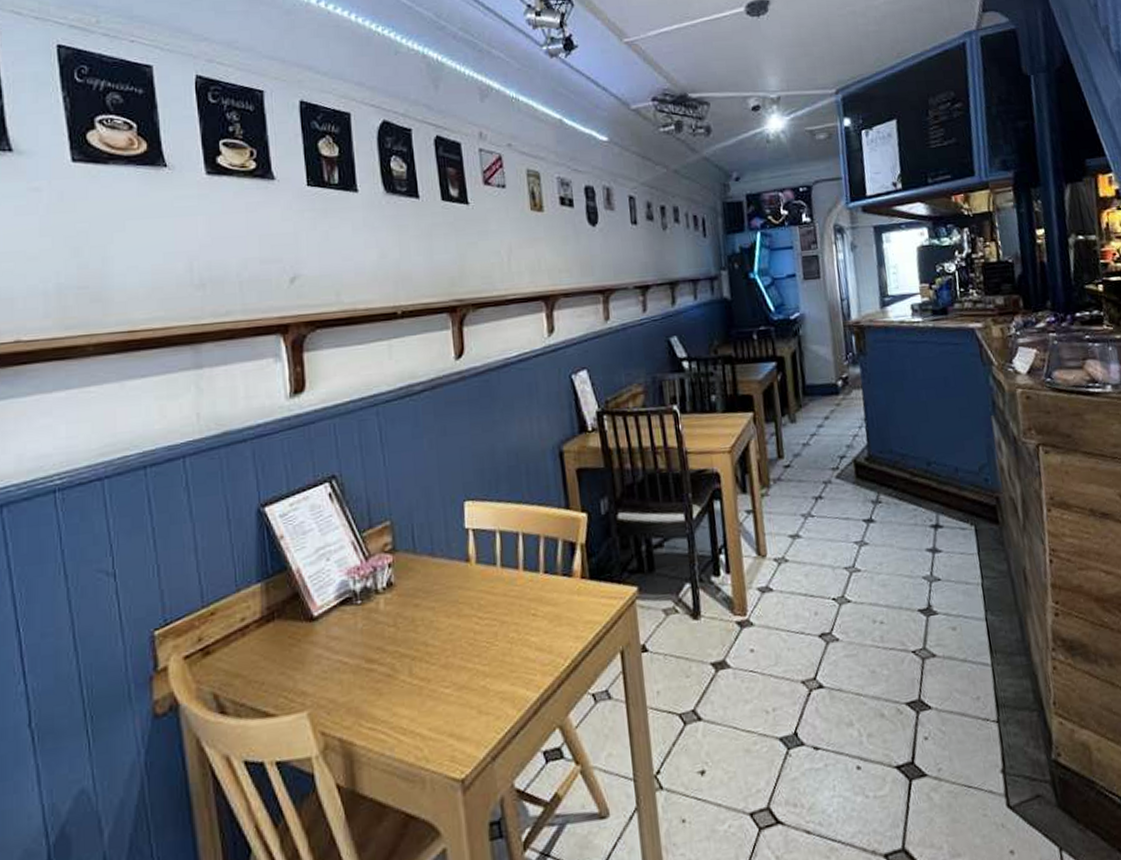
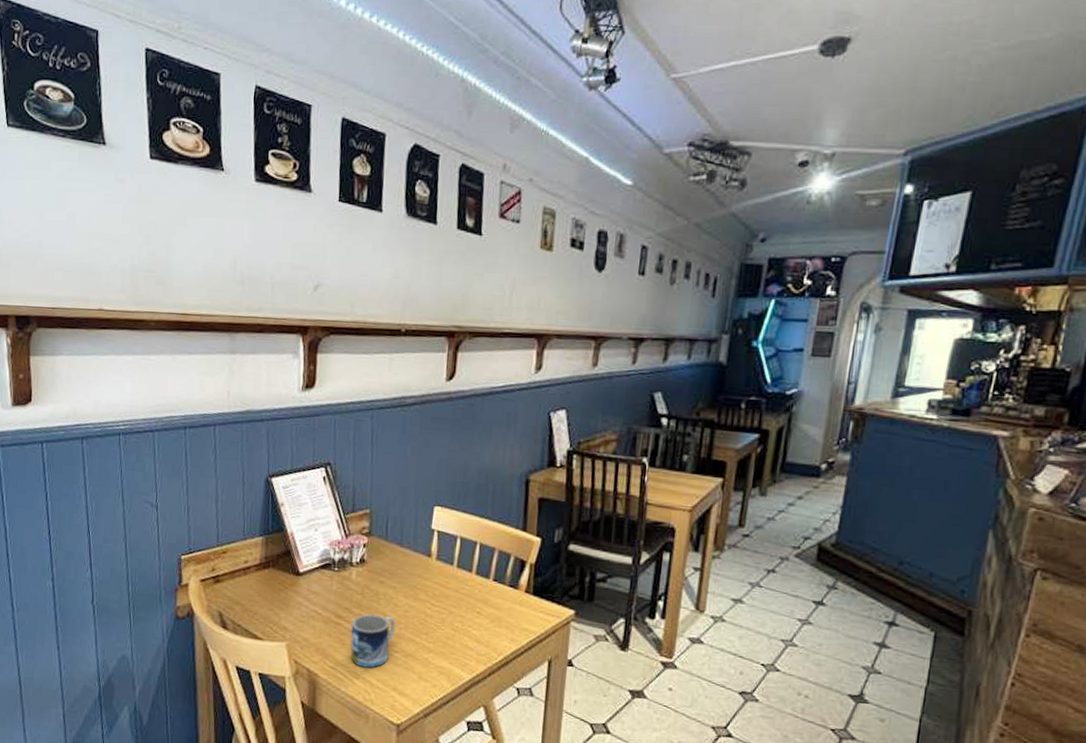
mug: none [387,644,442,718] -> present [350,614,396,668]

